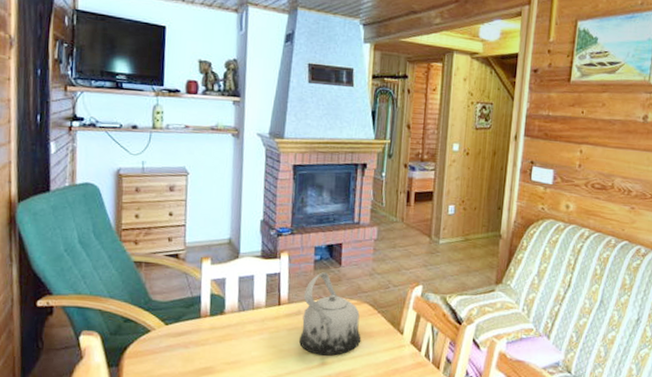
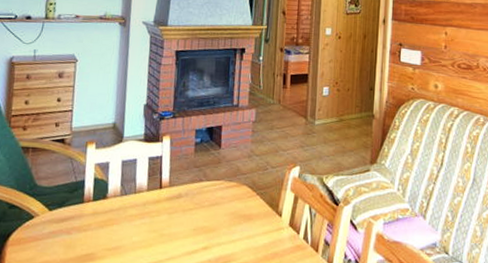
teapot: present [299,272,361,356] -> none [180,155,241,240]

